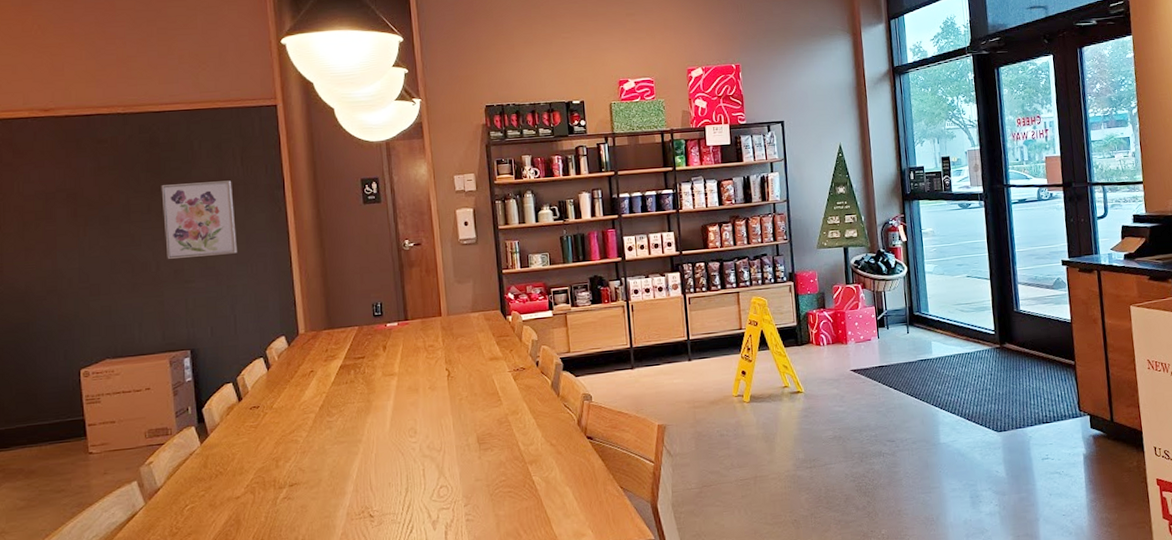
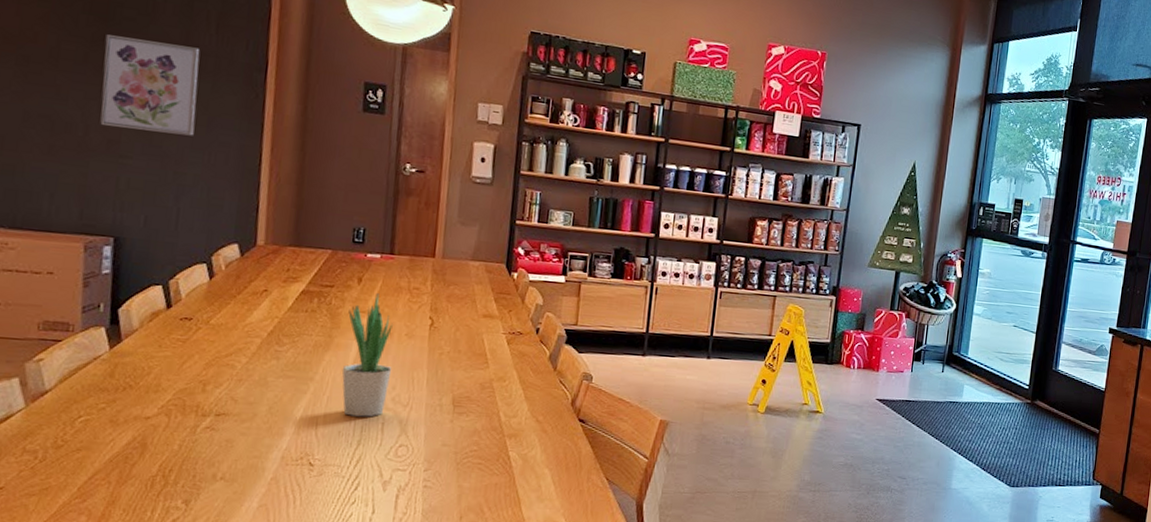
potted plant: none [380,356,423,468] -> present [341,293,393,417]

